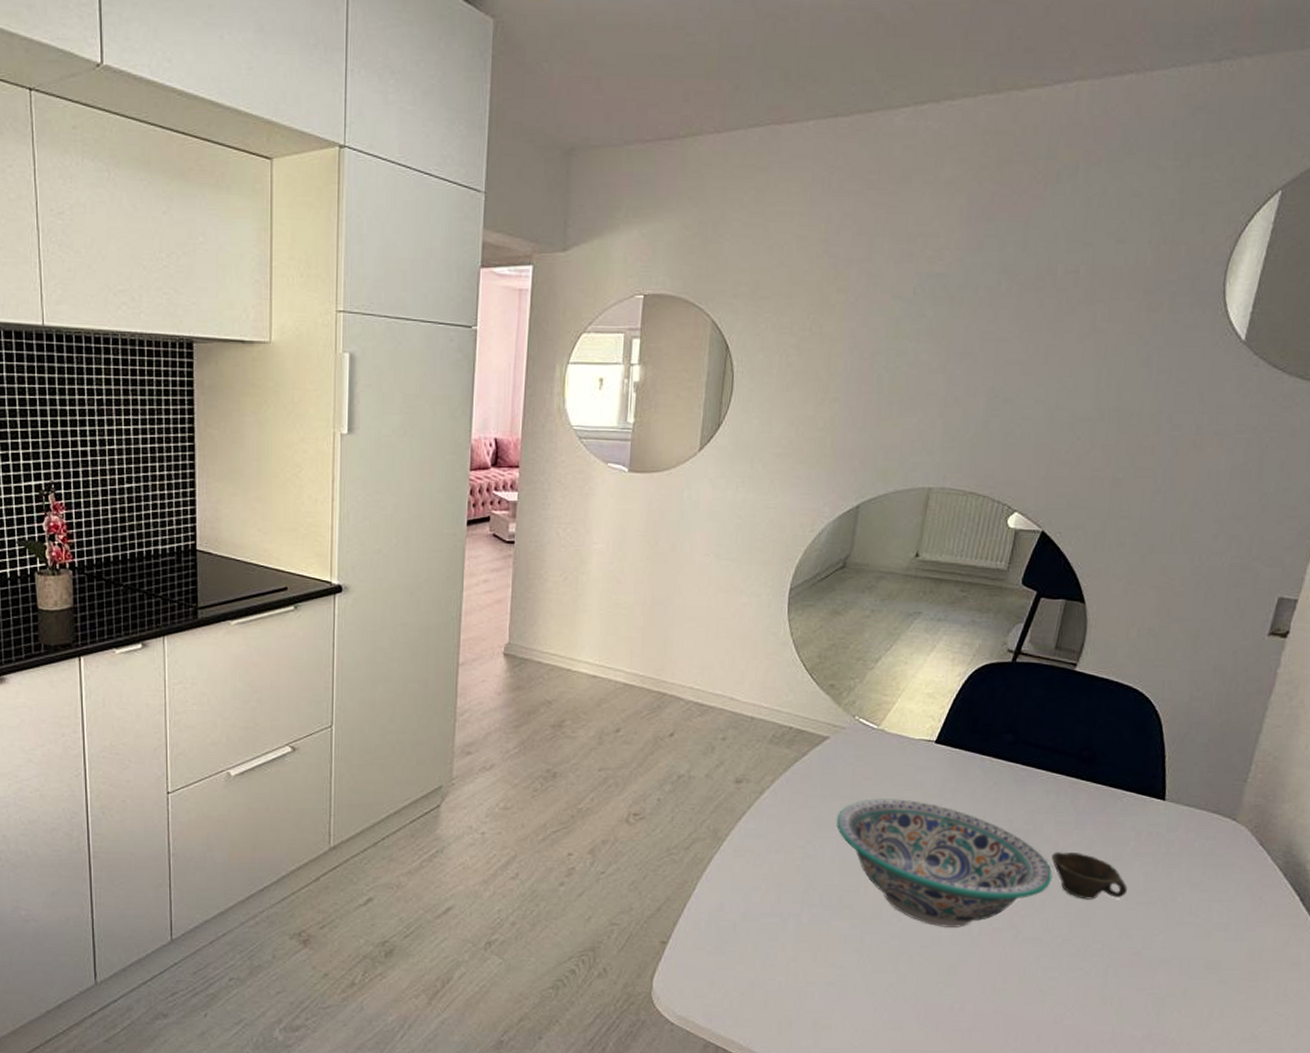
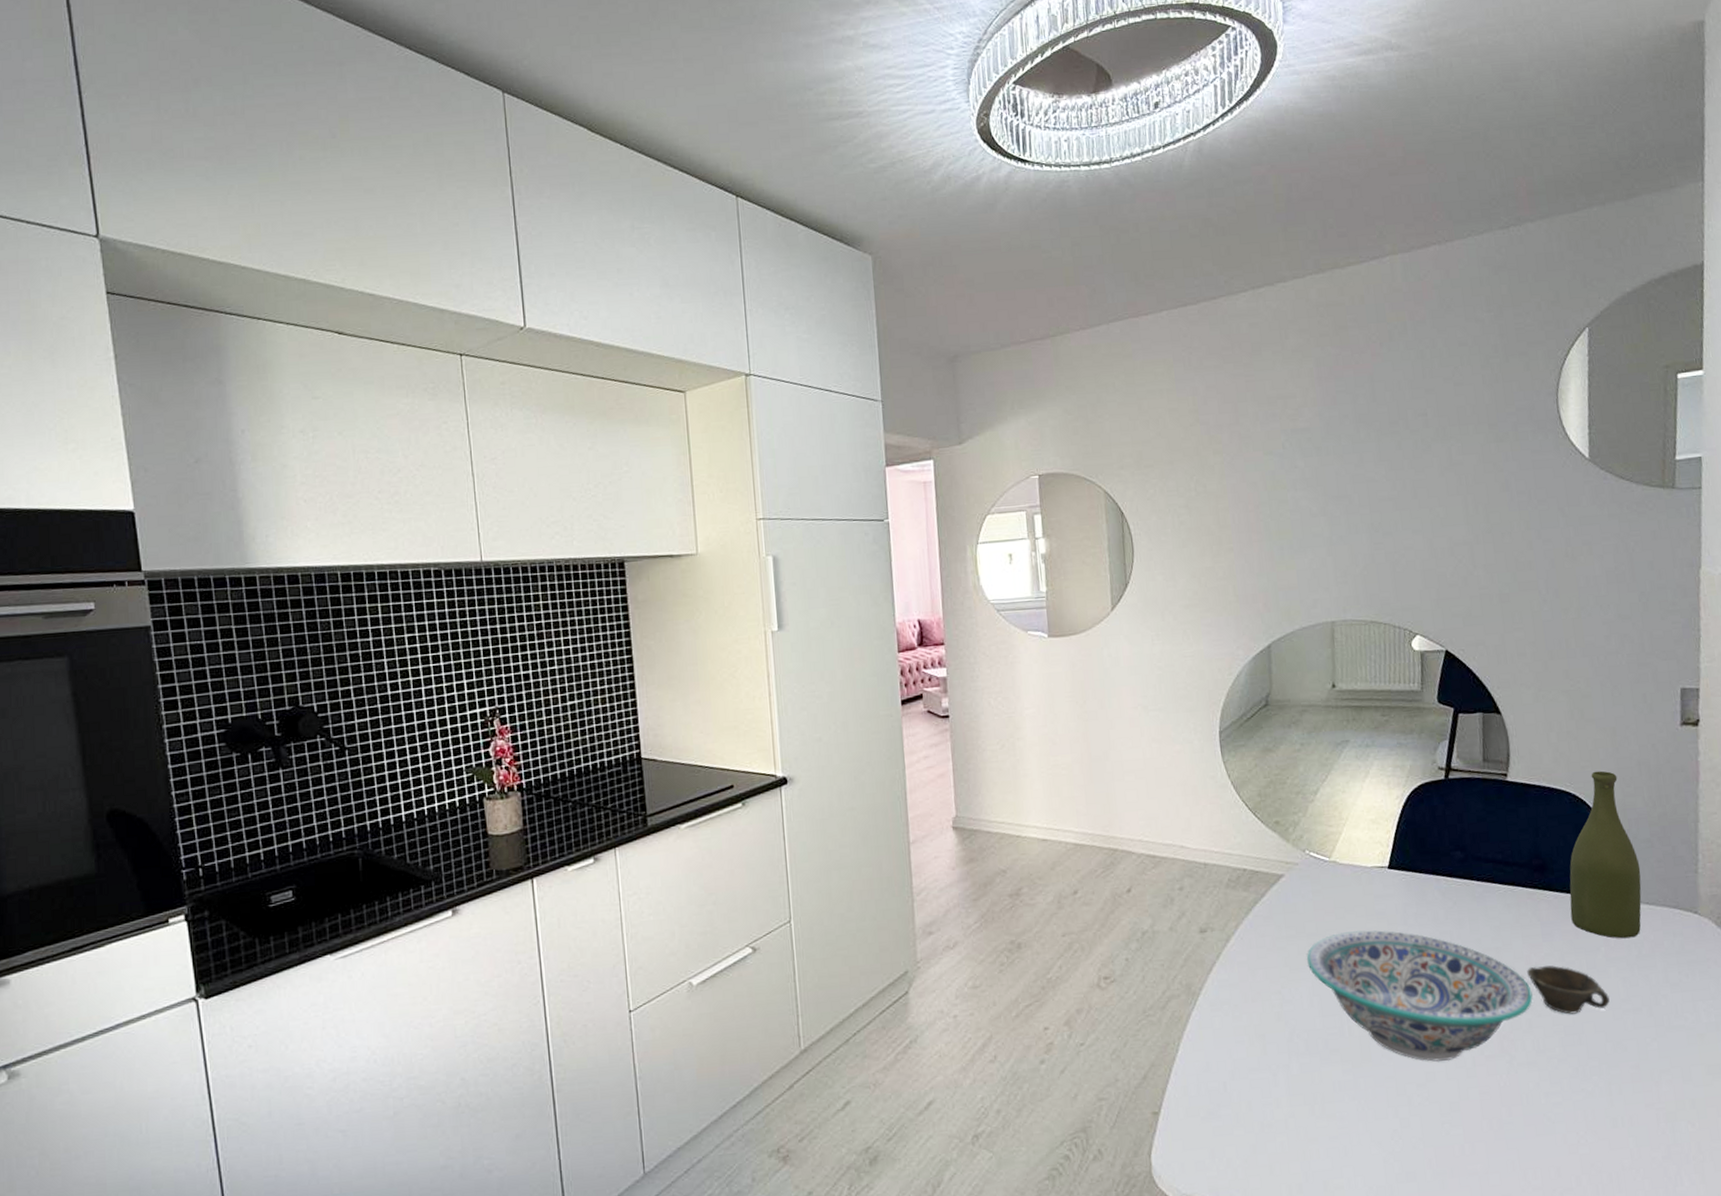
bottle: none [1108,671,1190,836] -> present [1569,770,1642,939]

